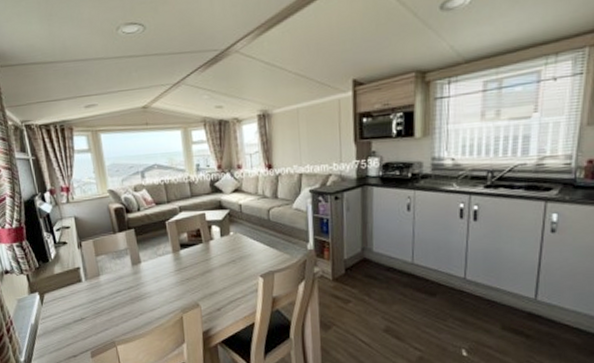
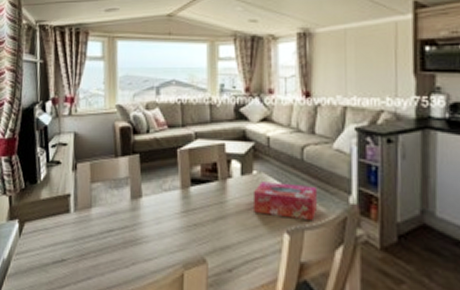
tissue box: none [231,239,283,266] -> present [252,181,317,222]

